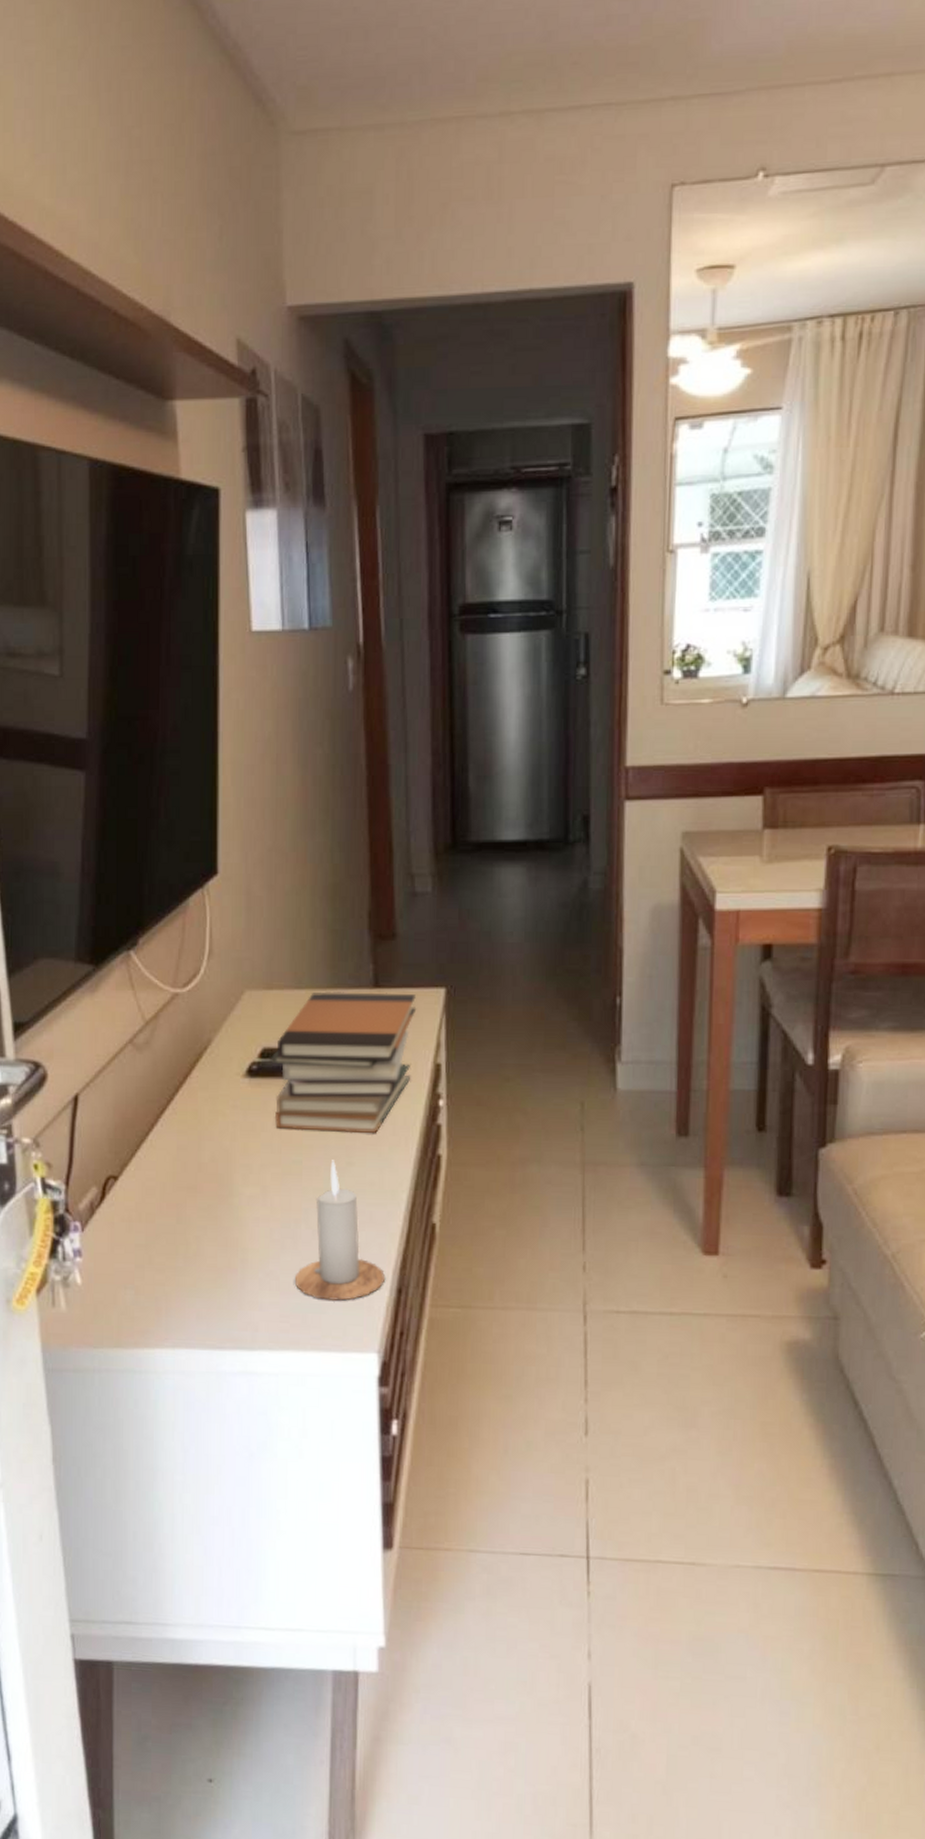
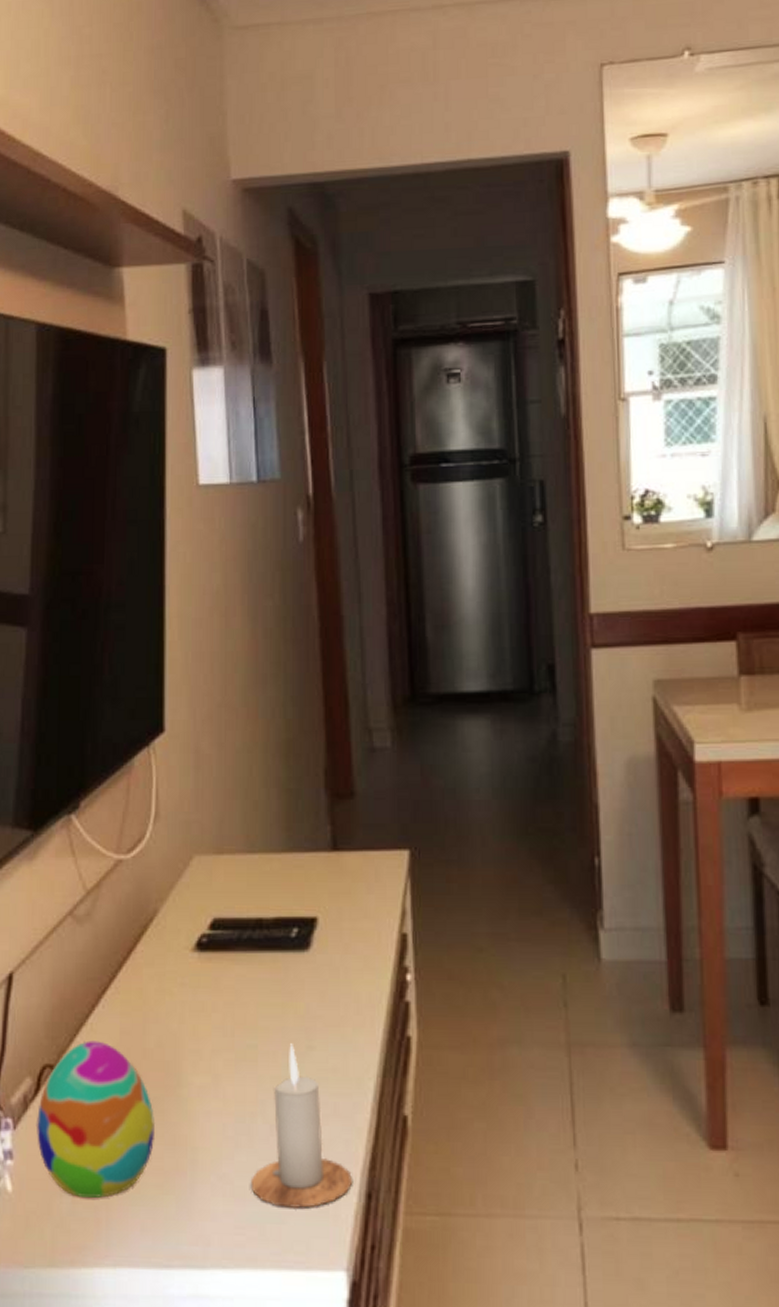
decorative egg: none [101,1155,209,1290] -> present [36,1040,154,1198]
book stack: present [271,991,417,1134] -> none [222,856,379,1014]

